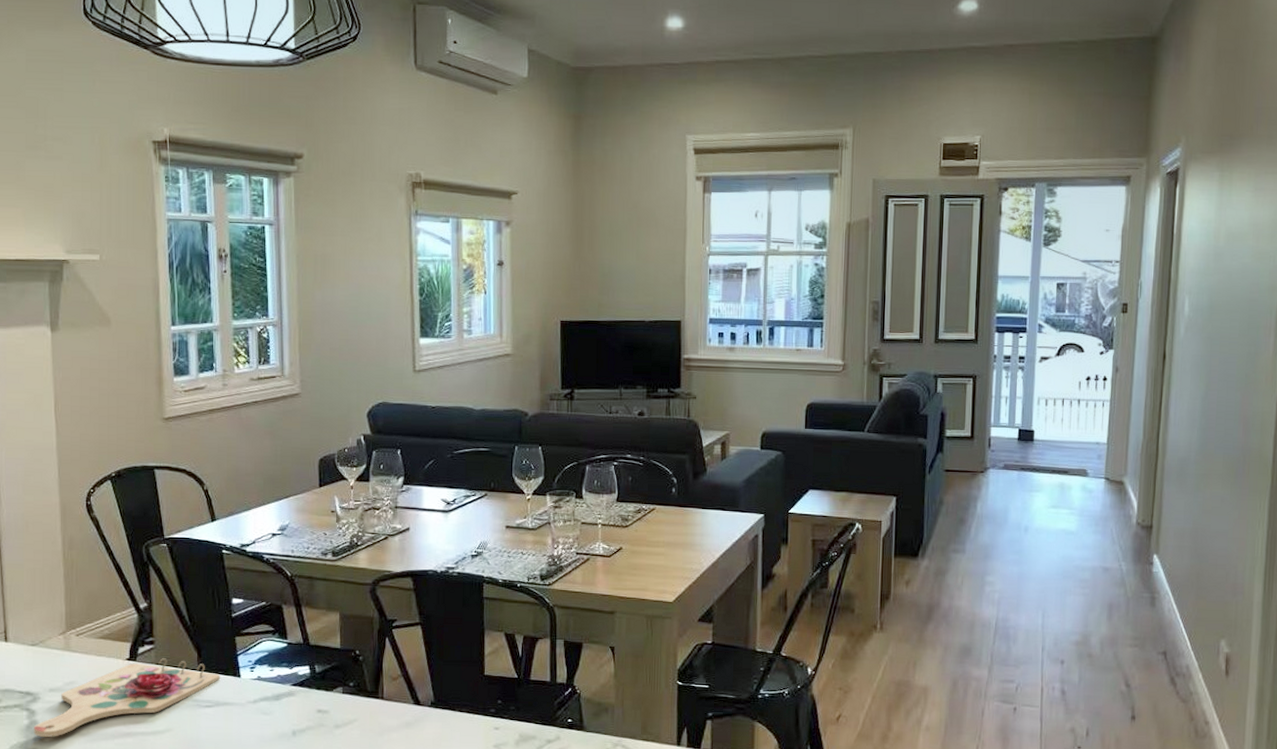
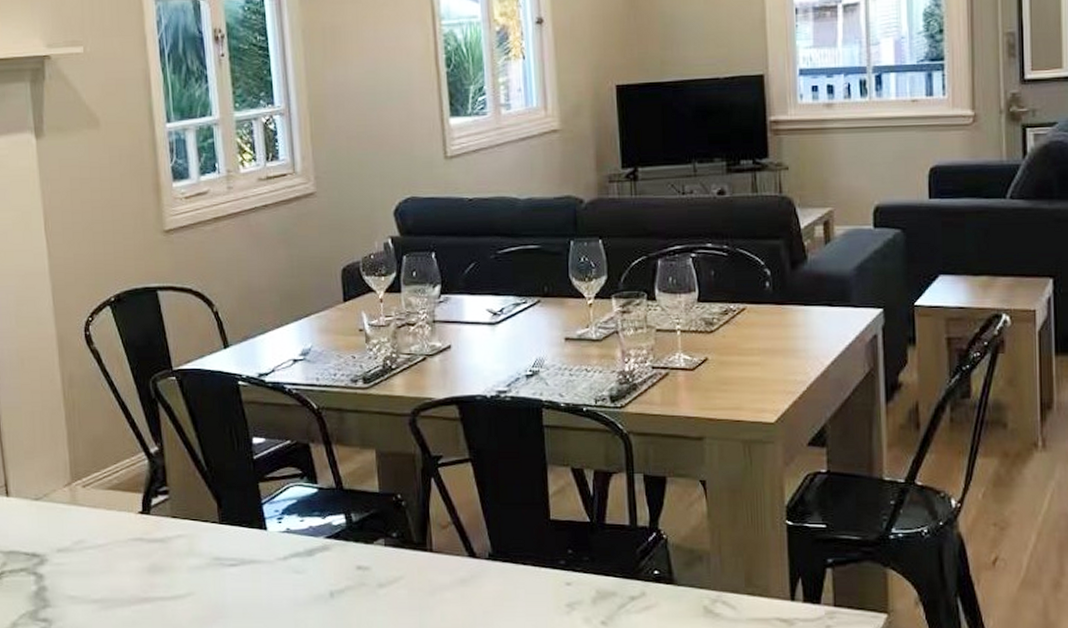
cutting board: present [34,658,221,737] -> none [42,510,245,605]

